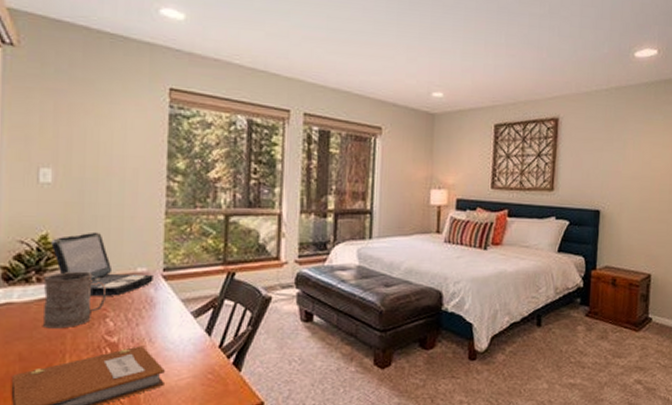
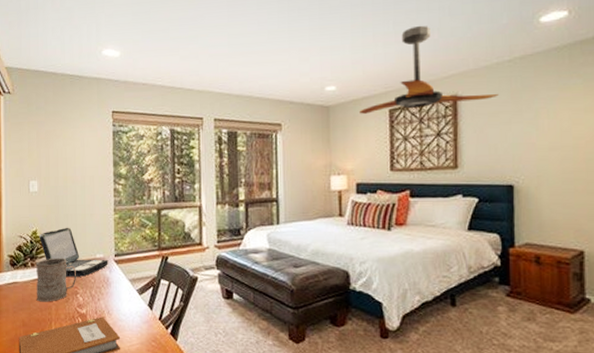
ceiling fan: none [465,41,595,127] -> present [360,25,499,114]

